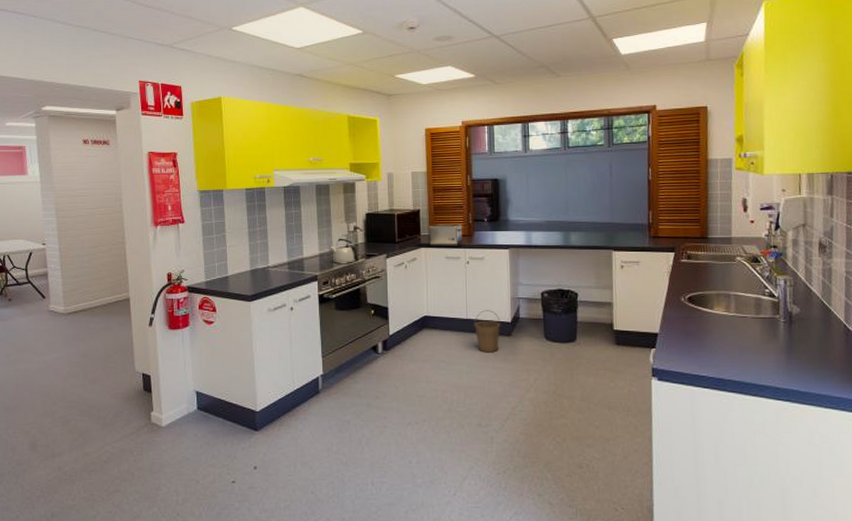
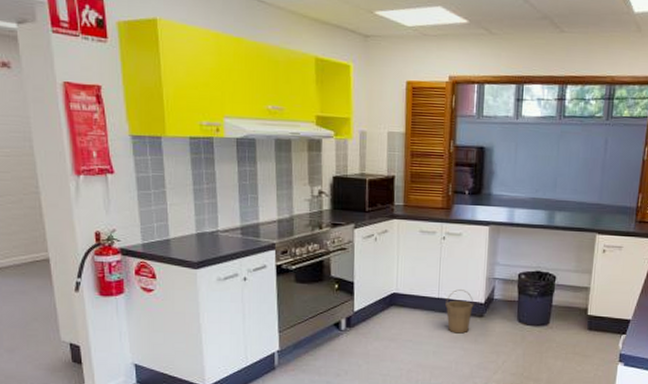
kettle: present [330,238,358,265] -> none [290,203,323,233]
toaster: present [428,223,462,248] -> none [402,193,440,221]

